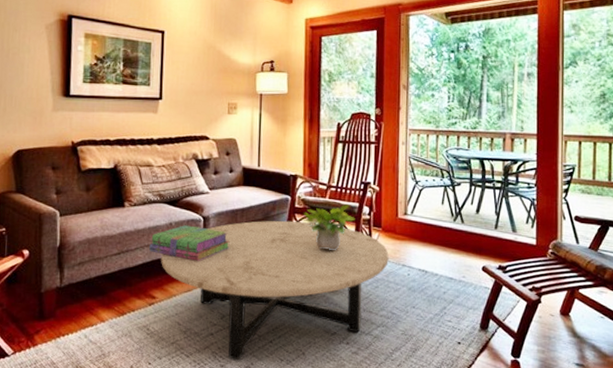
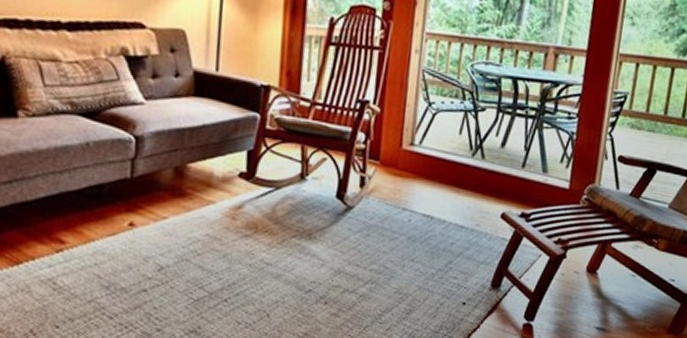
stack of books: present [148,225,230,261] -> none [54,146,173,196]
coffee table: present [161,220,389,360] -> none [73,145,387,322]
potted plant: present [300,203,355,251] -> none [272,127,346,189]

